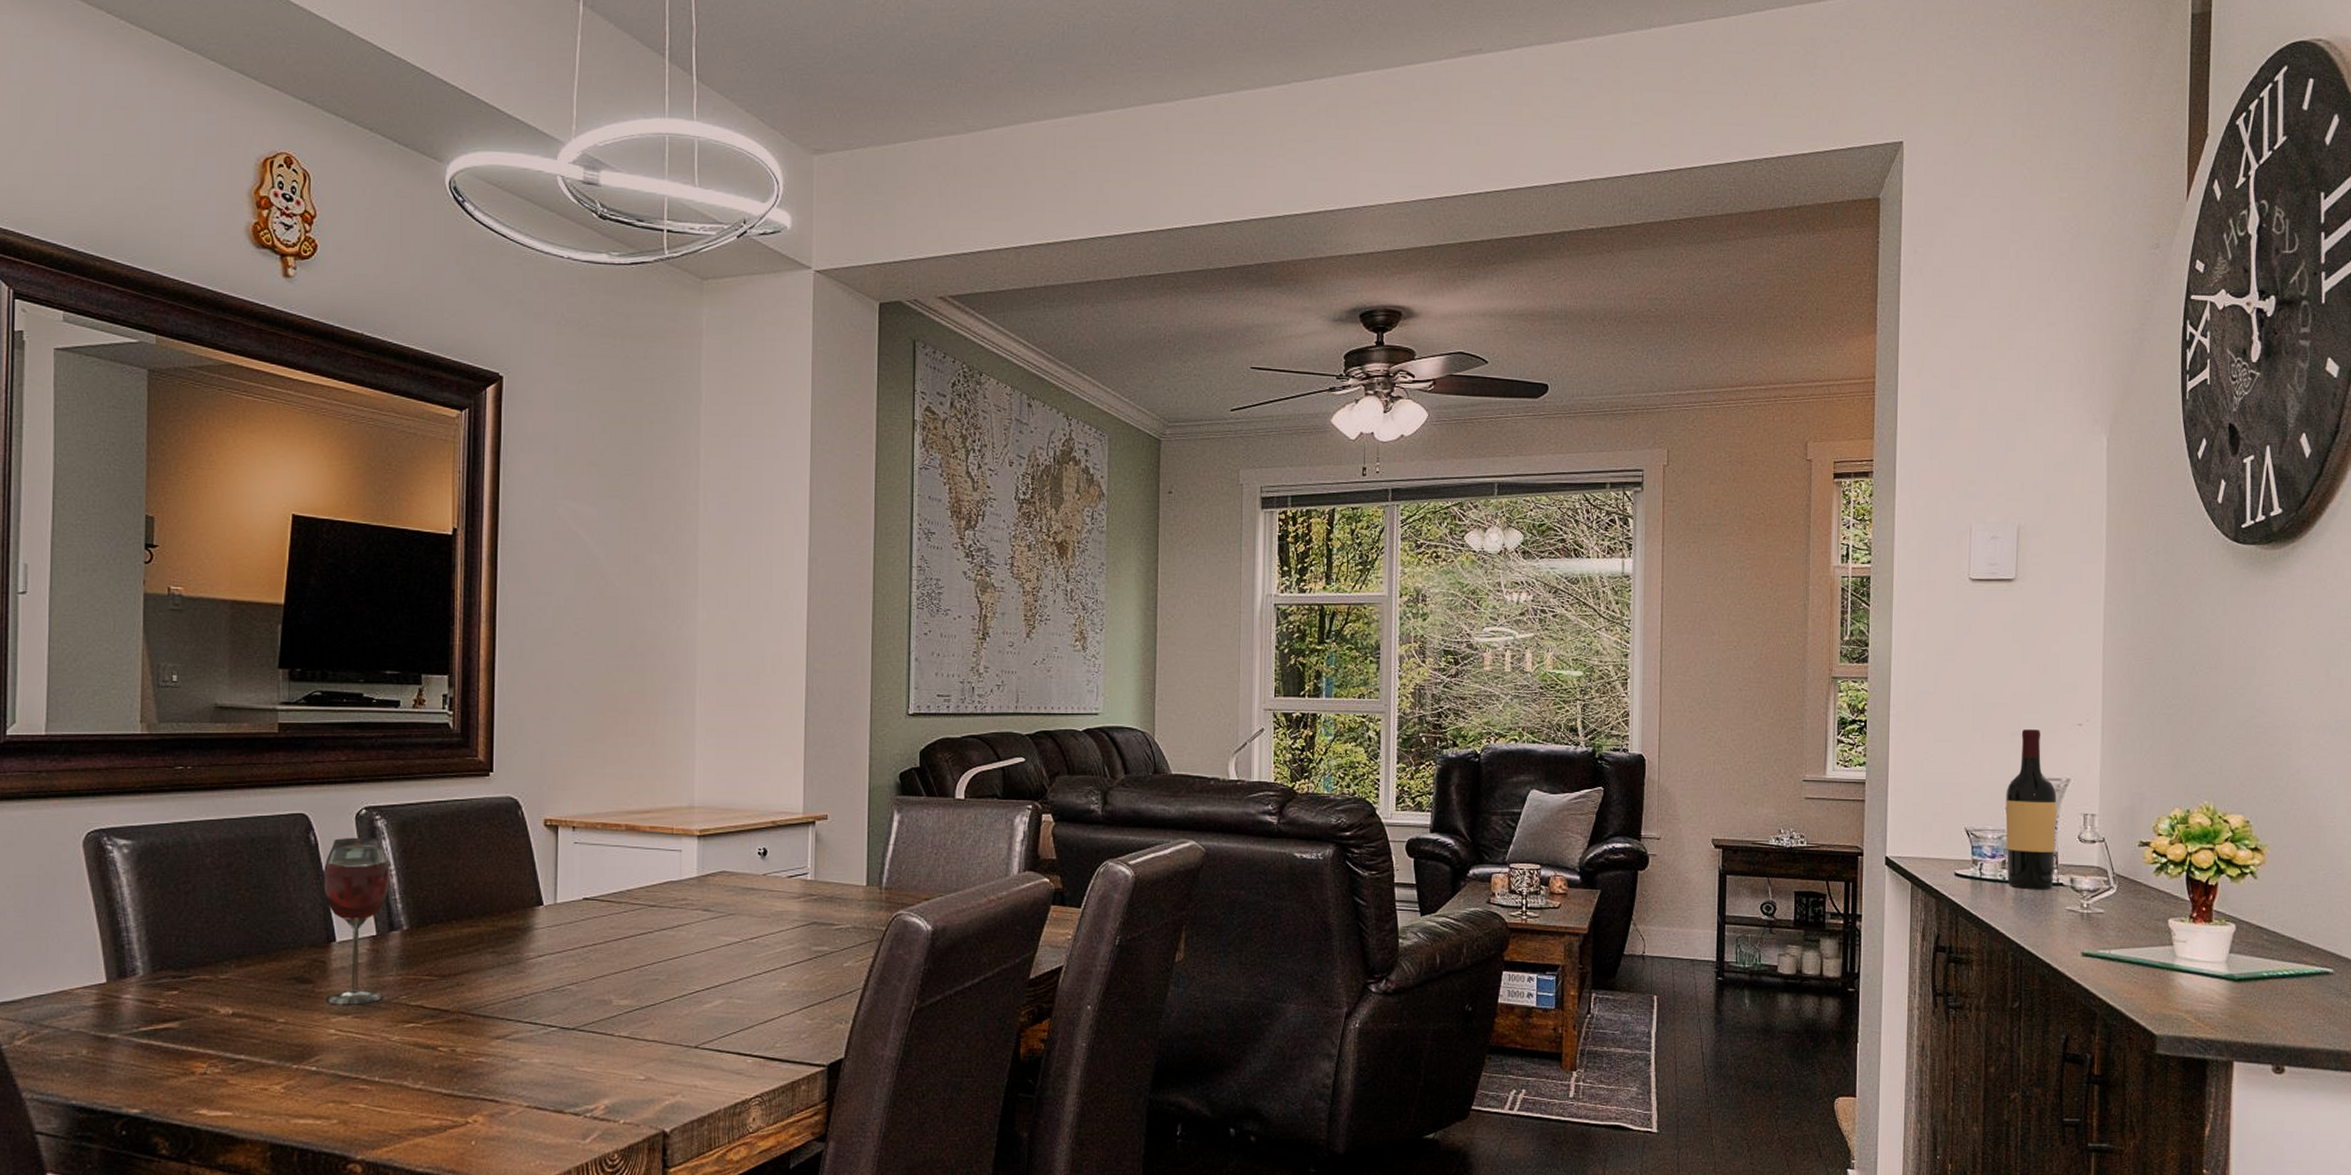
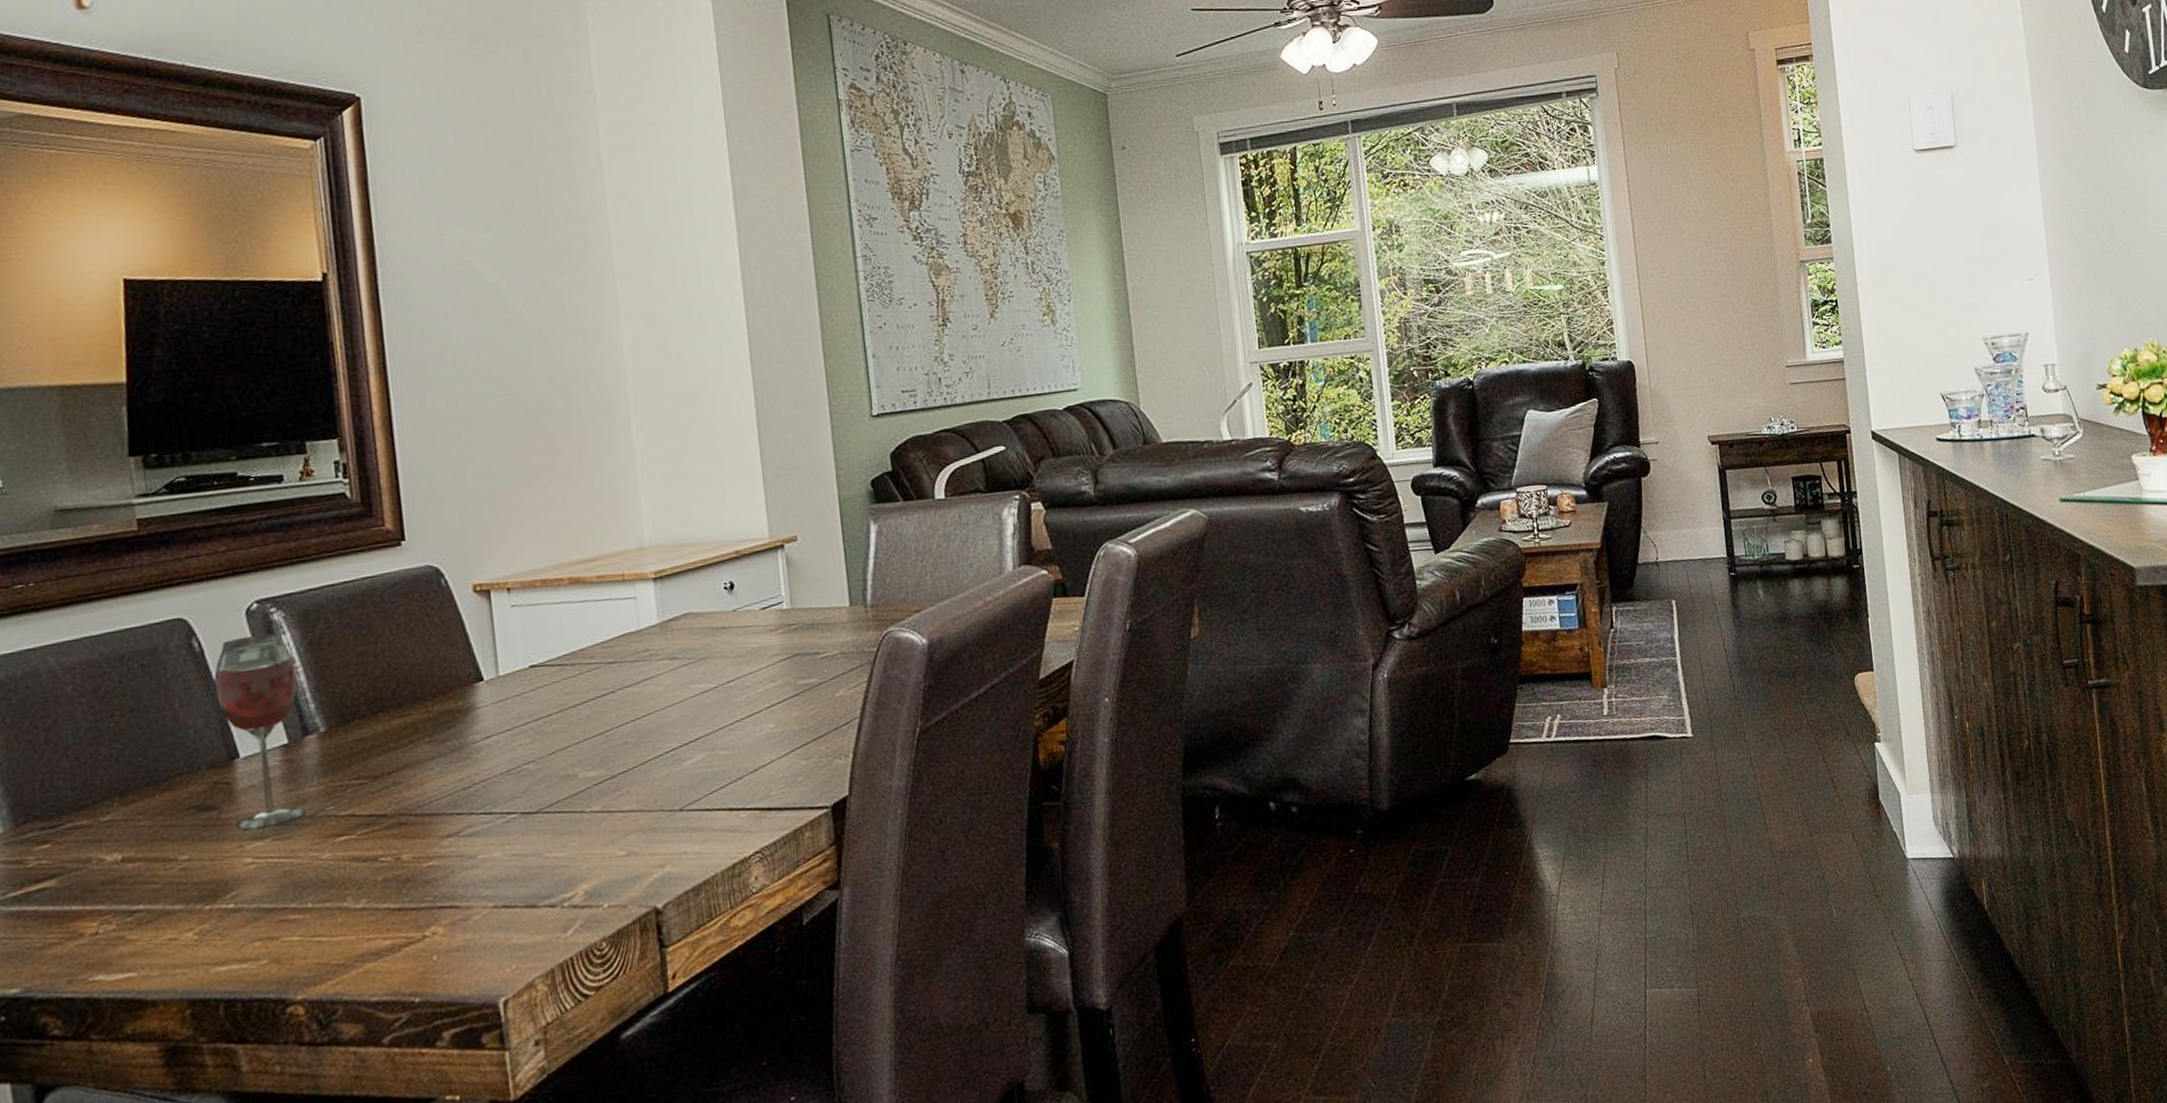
wine bottle: present [2005,729,2057,890] -> none [1972,289,2026,446]

